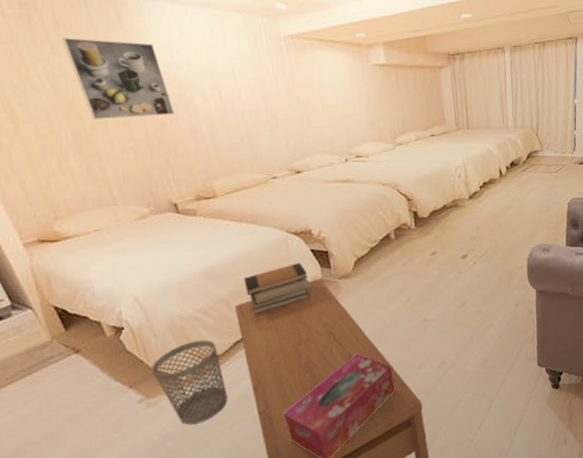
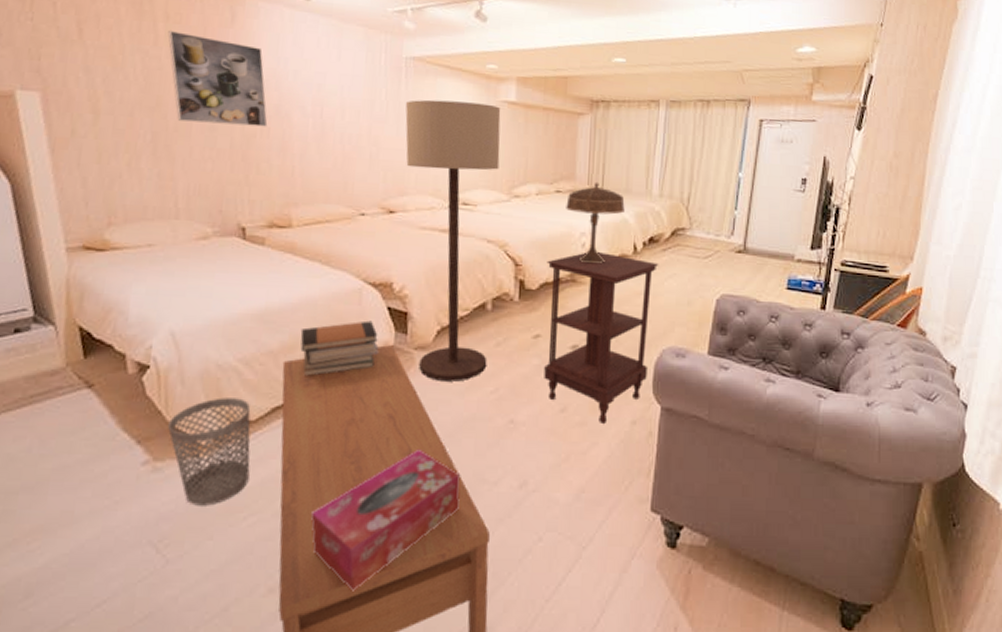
floor lamp: none [292,69,399,300] -> present [405,99,501,382]
side table: none [432,179,523,310] -> present [544,251,659,423]
table lamp: none [440,123,488,191] -> present [566,182,625,264]

